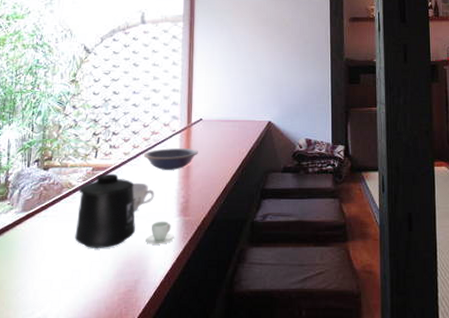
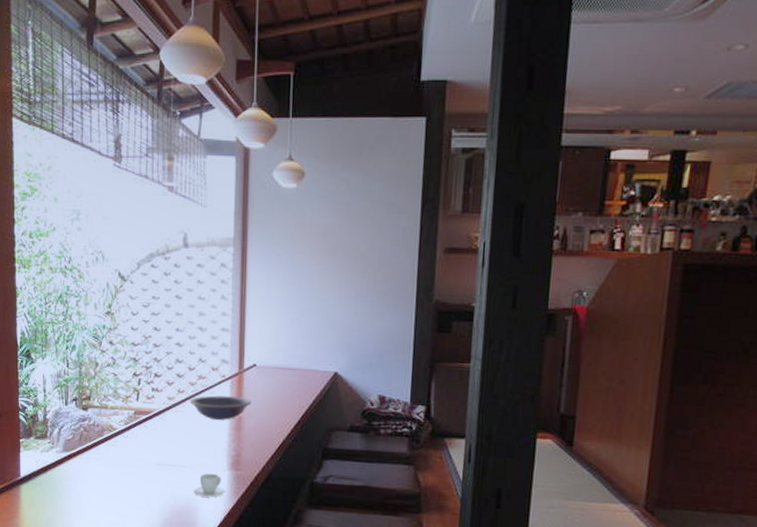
mug: present [75,173,135,249] -> none [119,418,182,496]
teacup: present [132,182,155,211] -> none [178,430,203,461]

